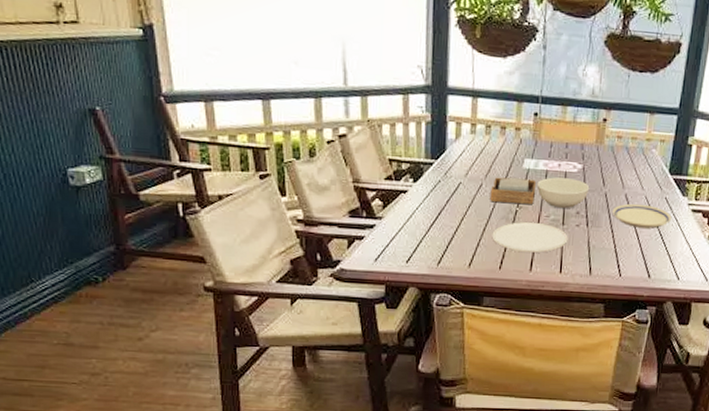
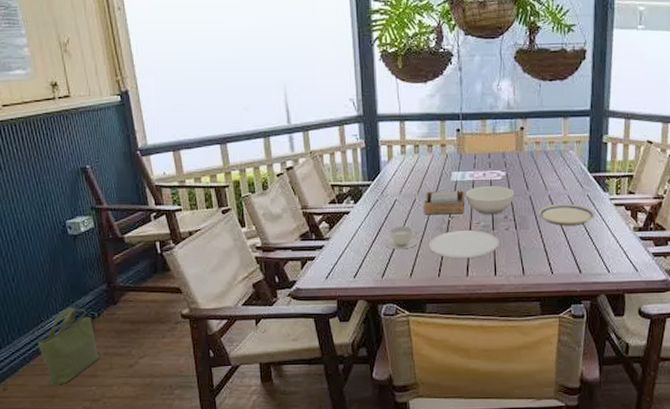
tote bag: none [27,268,104,355] -> present [38,307,101,385]
teacup: none [445,211,482,237] -> present [386,226,418,250]

